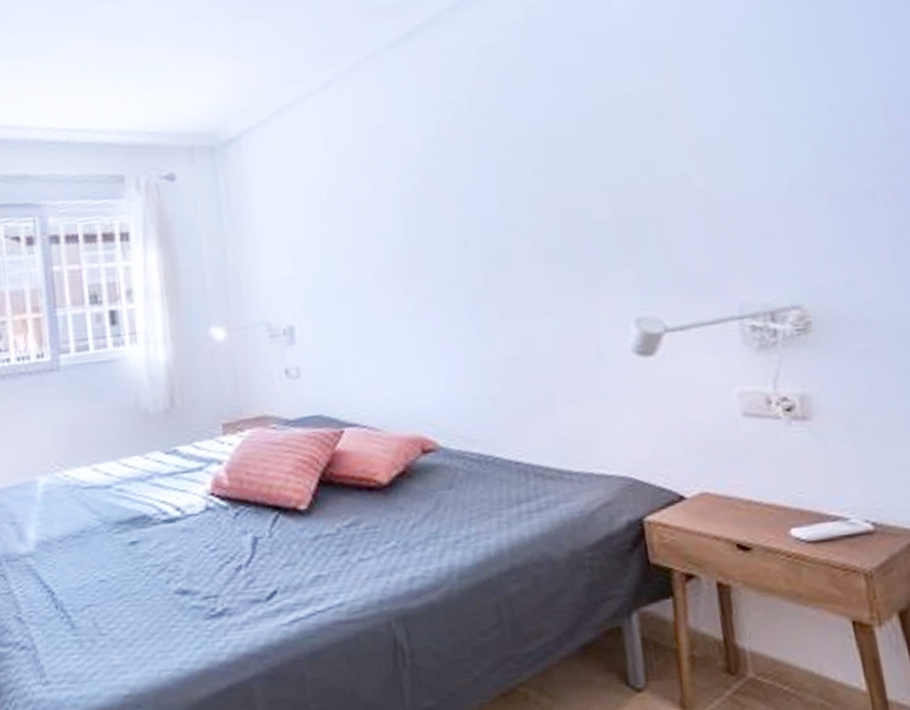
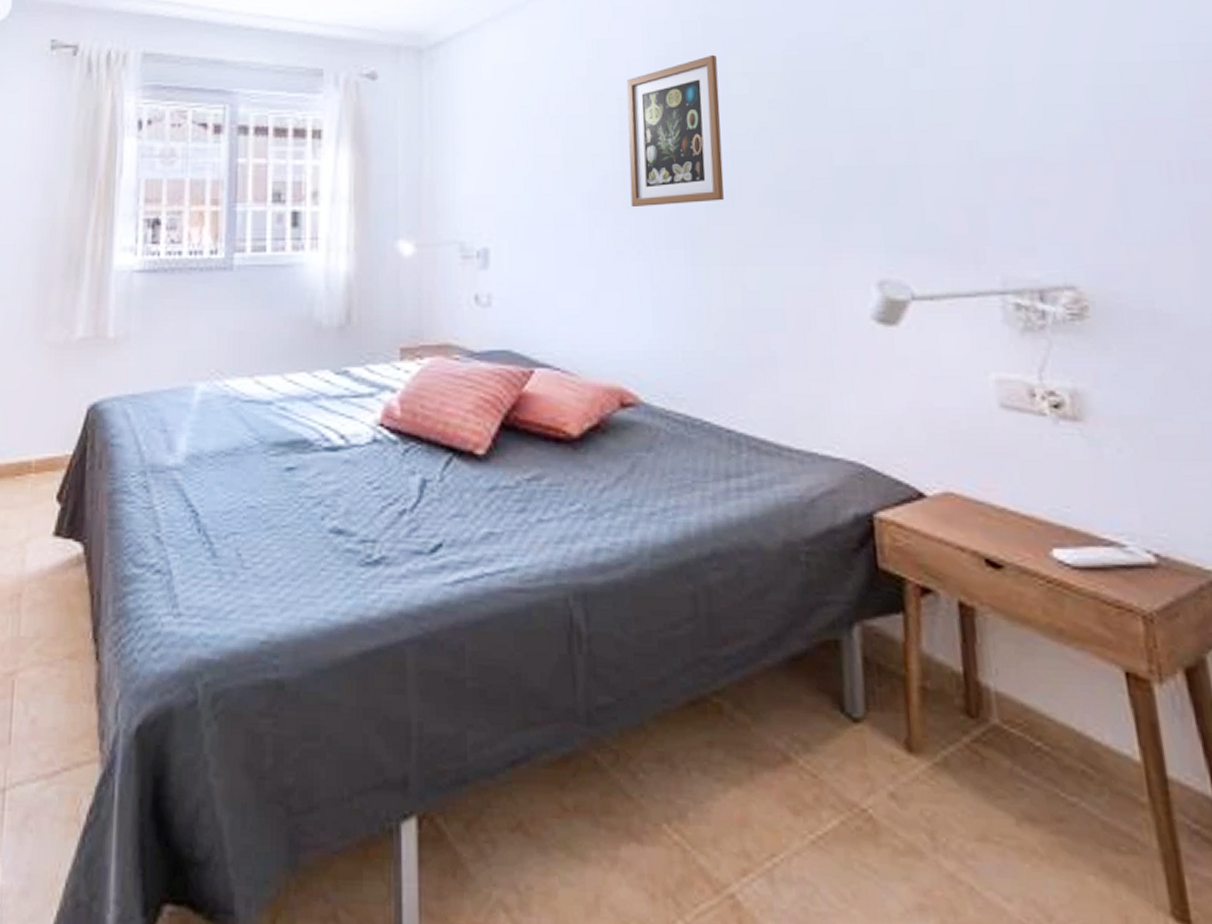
wall art: none [404,129,499,275] -> present [626,54,724,207]

